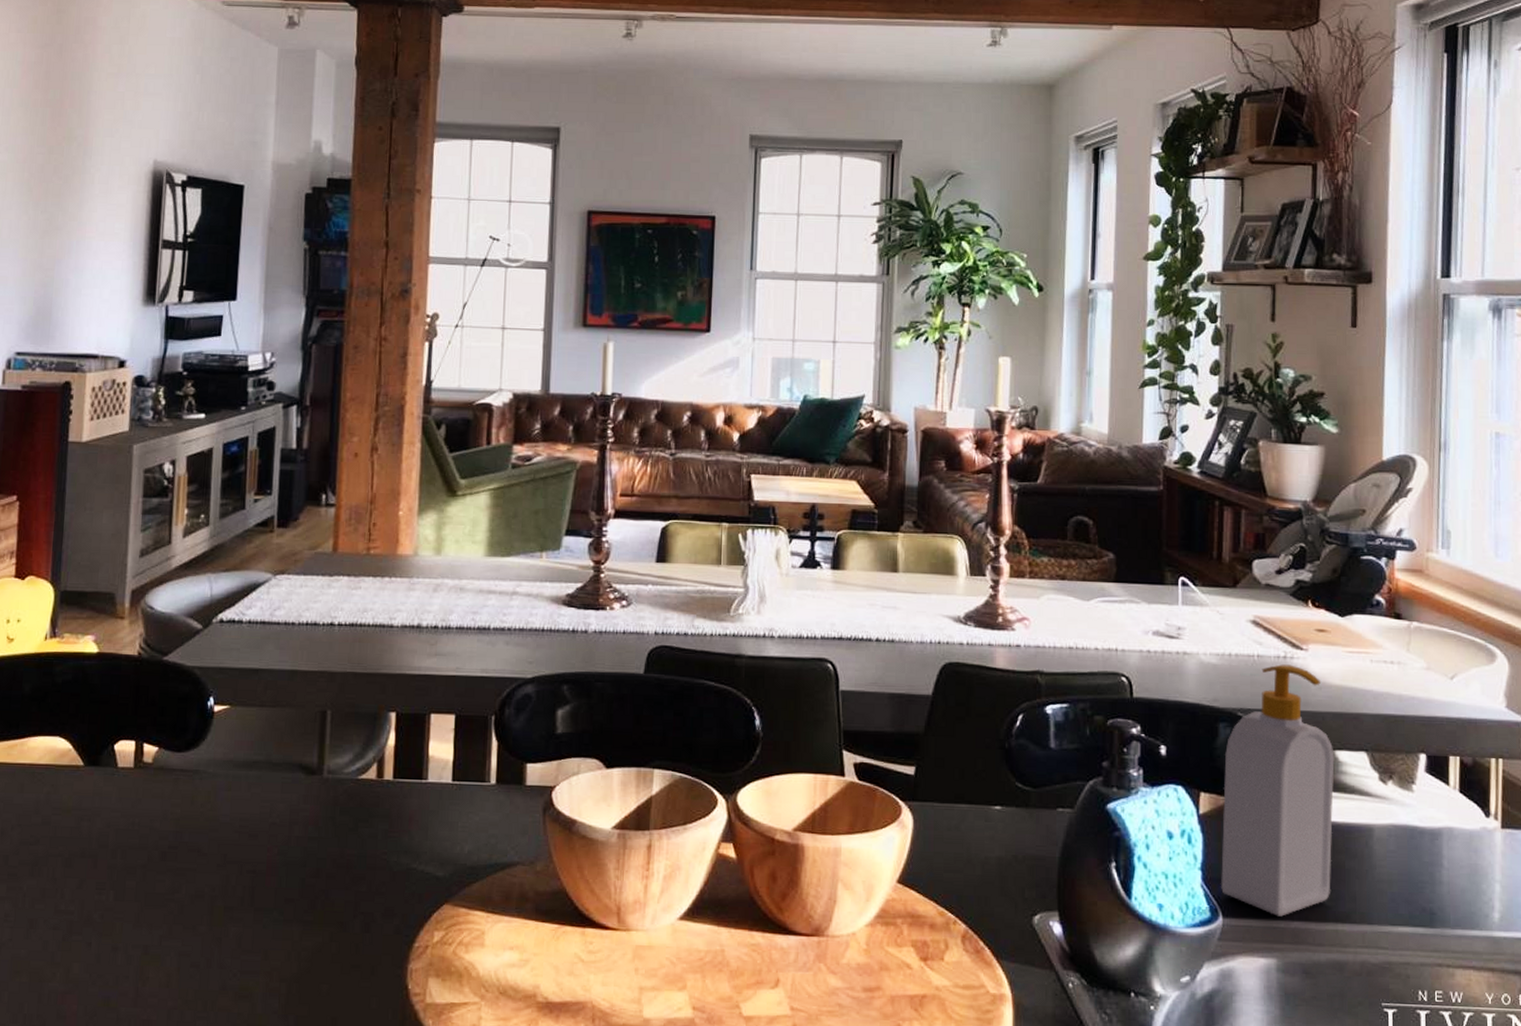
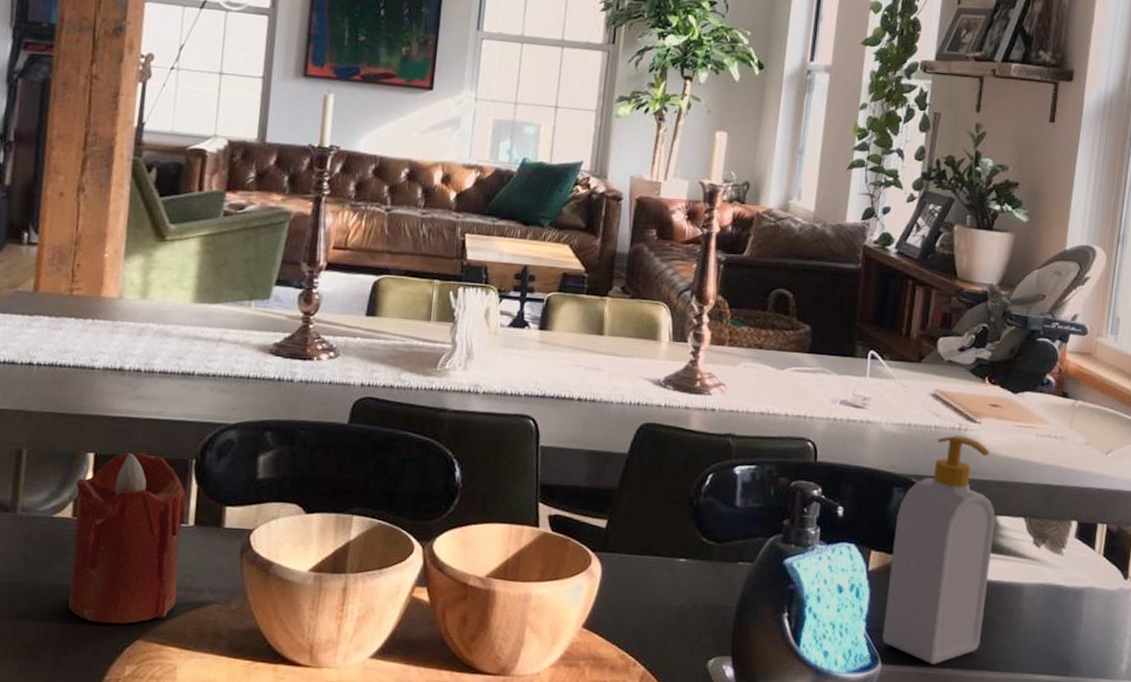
candle: none [376,709,488,888] -> present [68,452,186,624]

